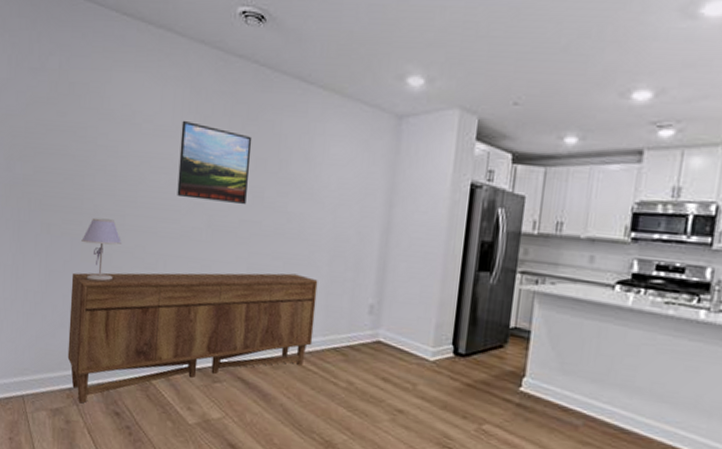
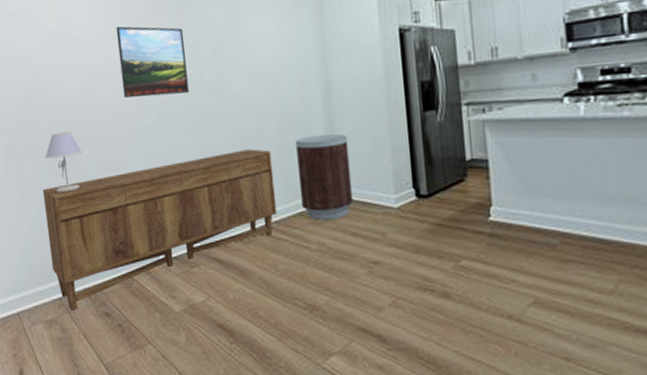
trash can: none [337,273,398,362] -> present [296,134,354,220]

